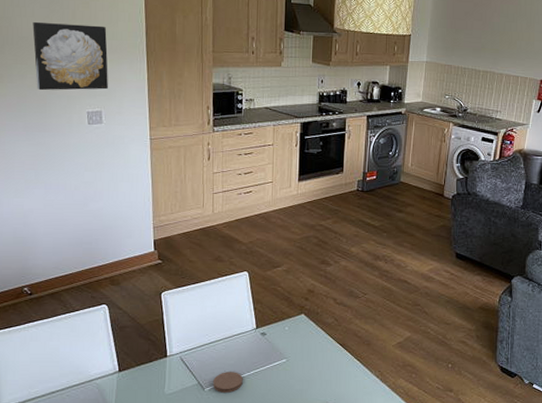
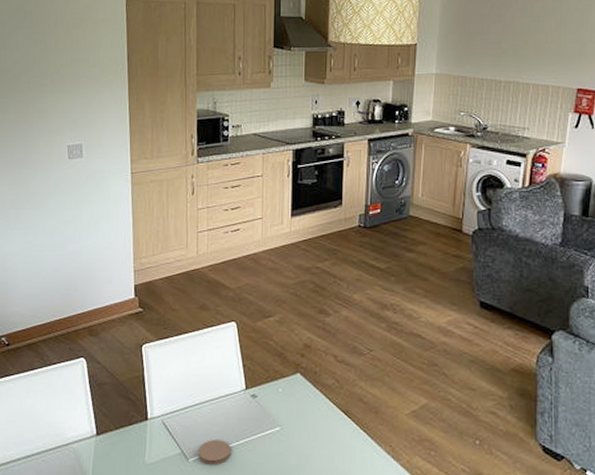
wall art: present [32,21,108,91] -> none [16,53,89,125]

